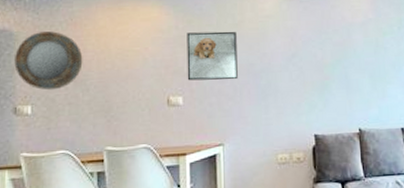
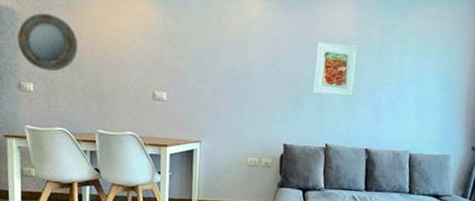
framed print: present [187,31,238,81] -> none [172,30,221,83]
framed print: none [337,26,381,78] -> present [313,42,359,96]

